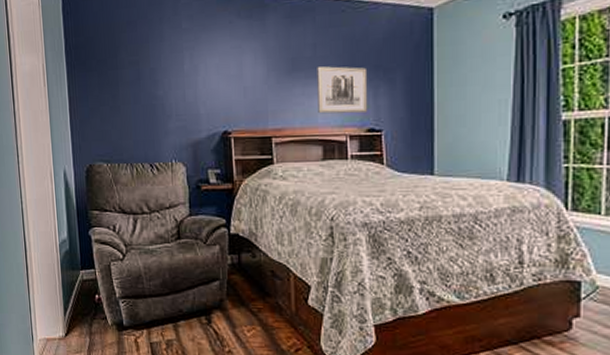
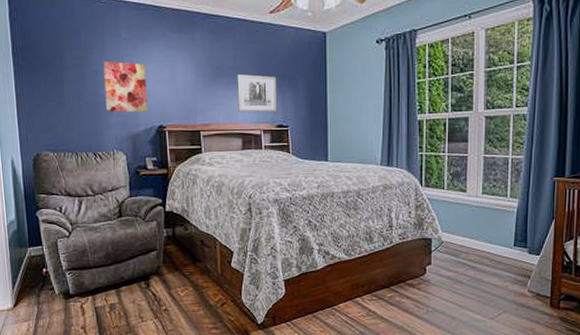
wall art: none [161,56,211,117] -> present [103,61,148,113]

